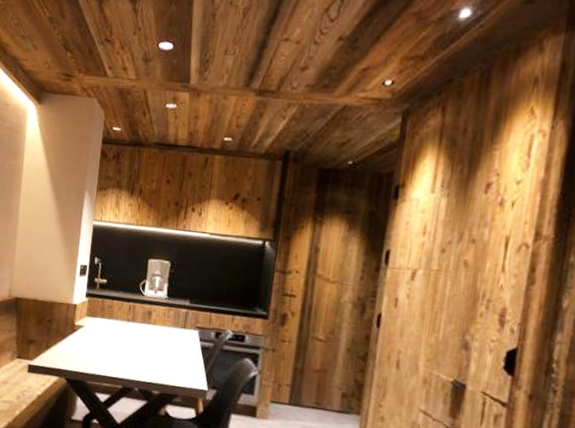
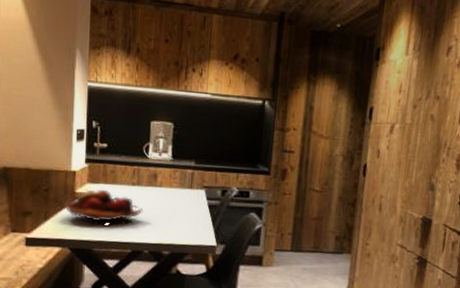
fruit basket: none [64,322,136,361] -> present [64,189,143,226]

